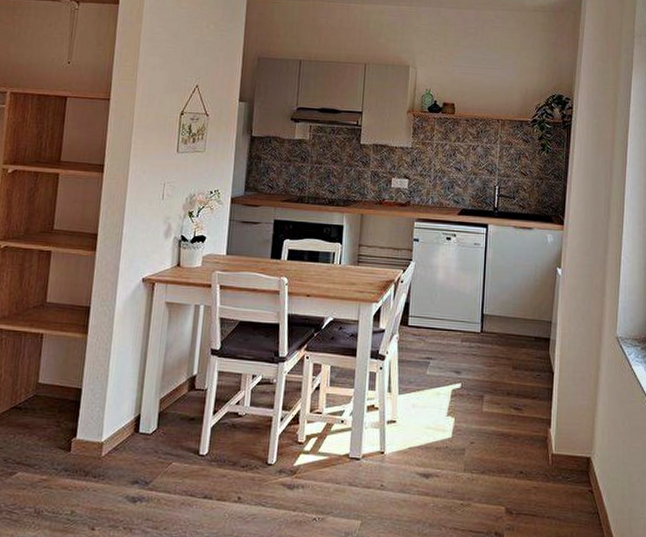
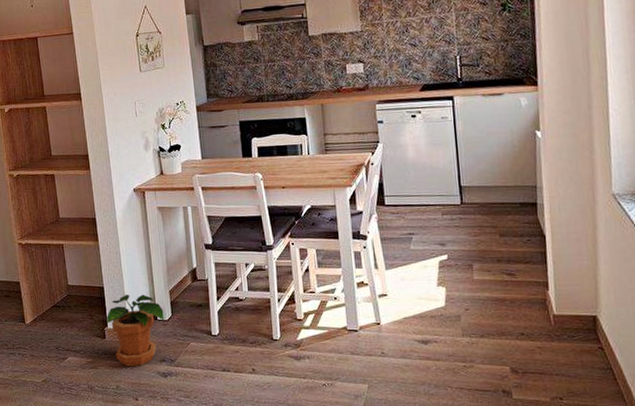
potted plant: none [75,400,148,487] -> present [105,294,164,366]

